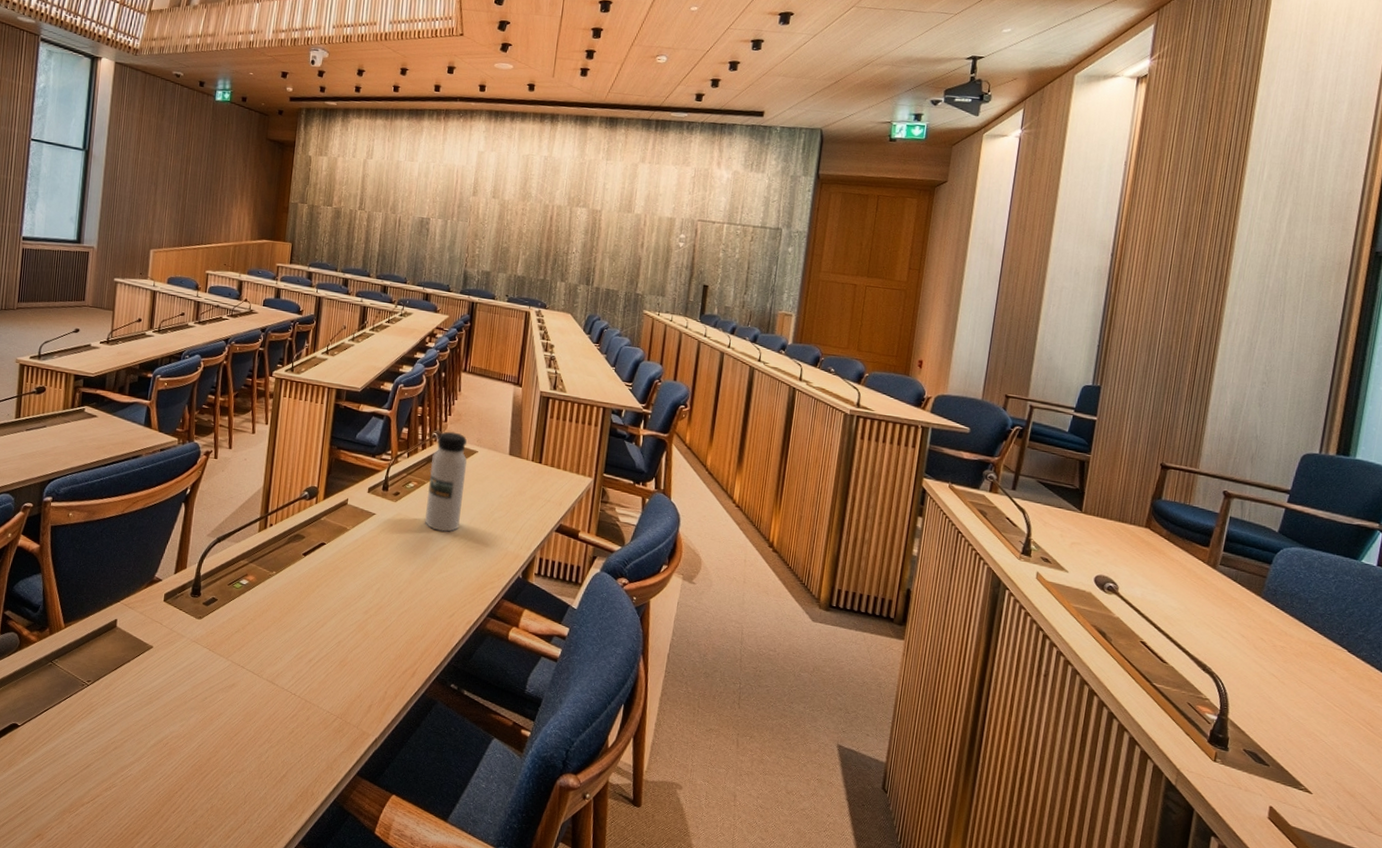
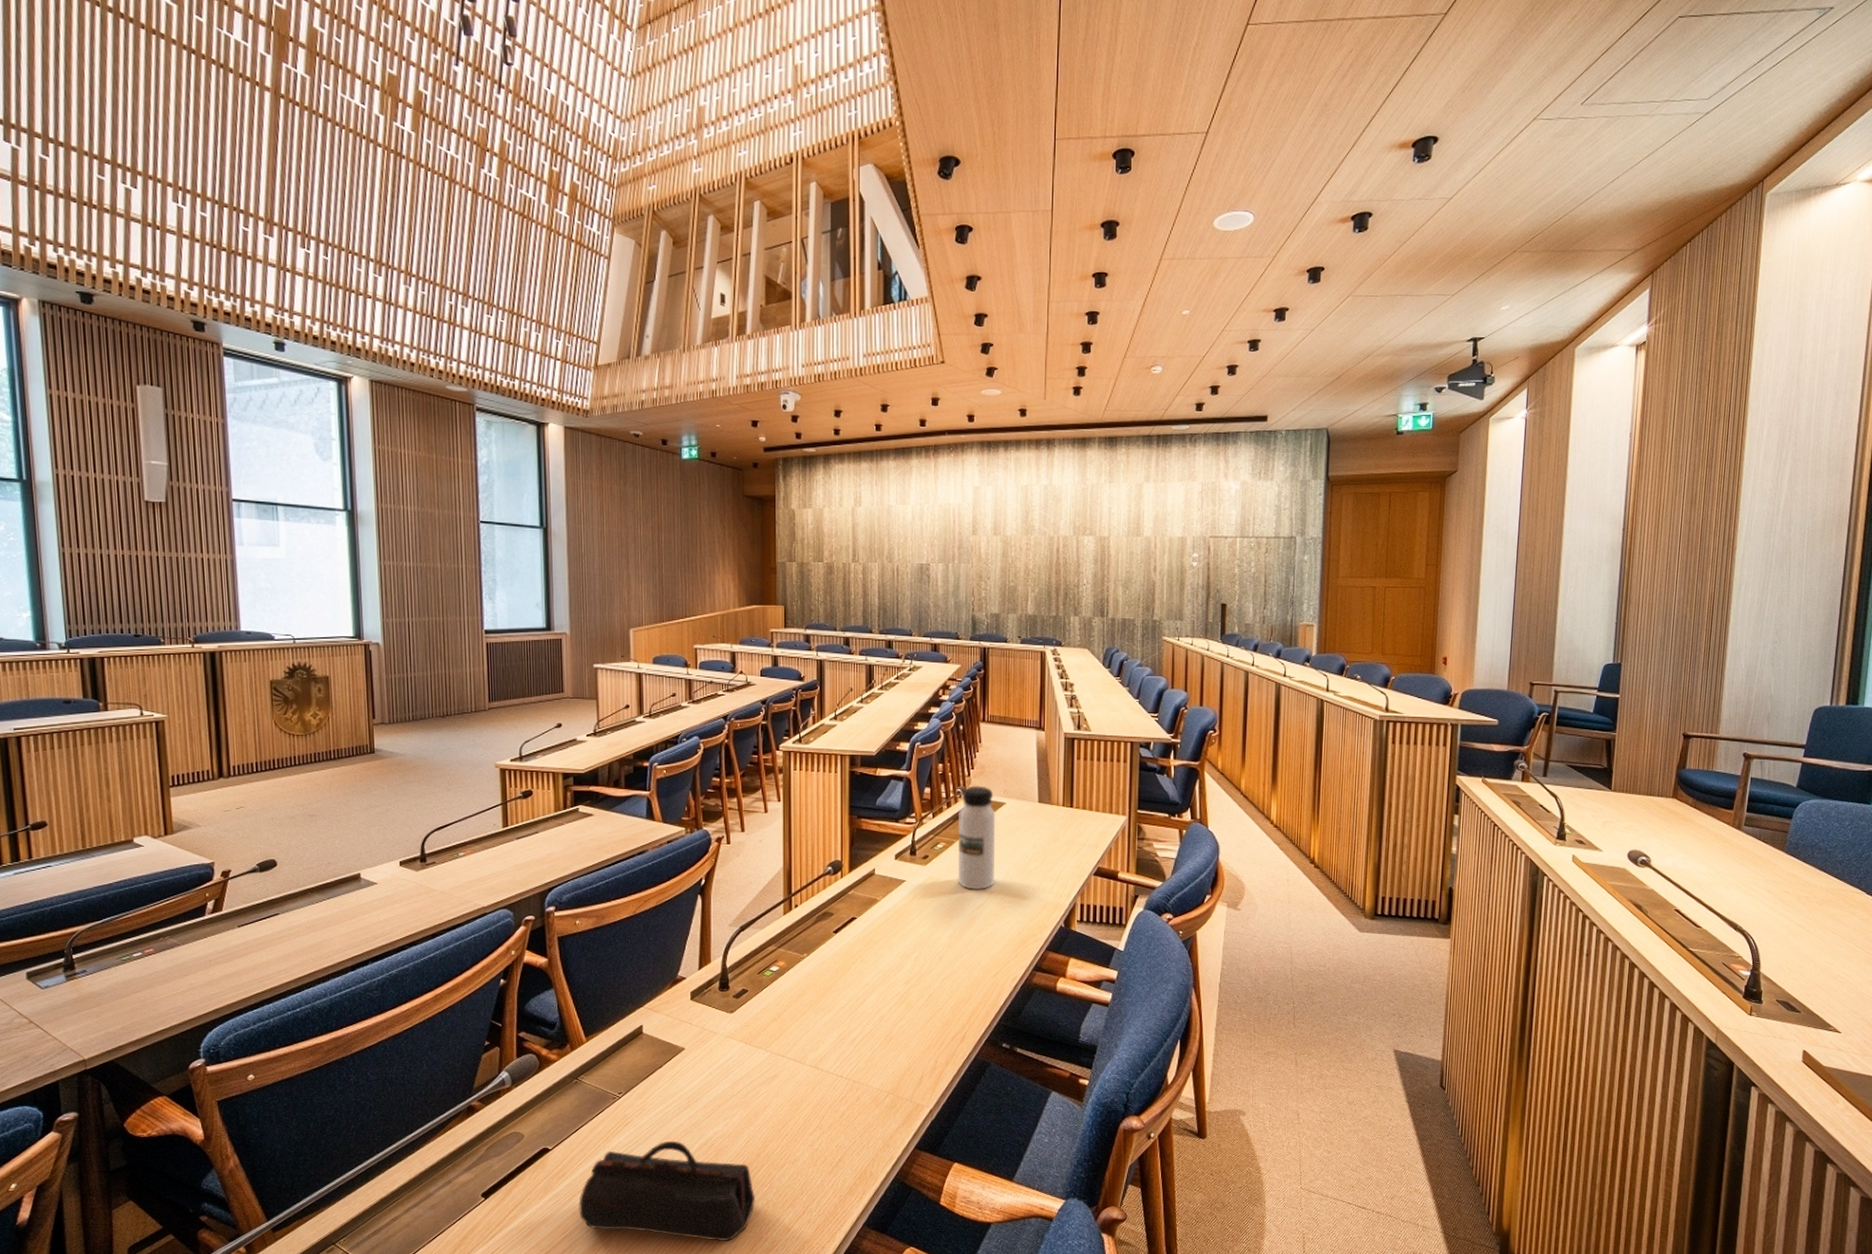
pencil case: none [37,733,201,839] -> present [579,1140,756,1241]

